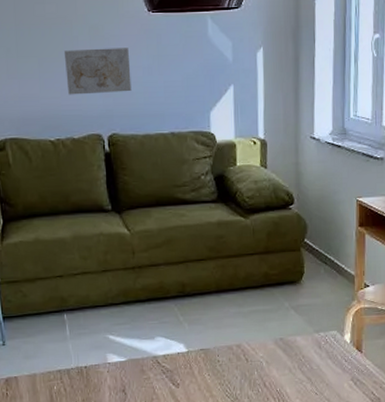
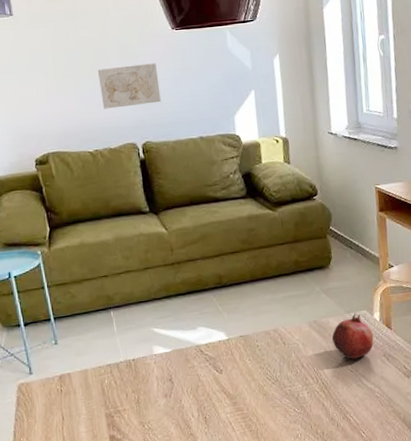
fruit: none [297,333,342,382] -> present [331,313,374,360]

